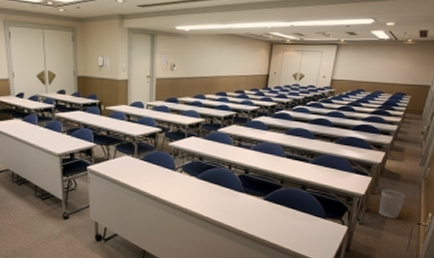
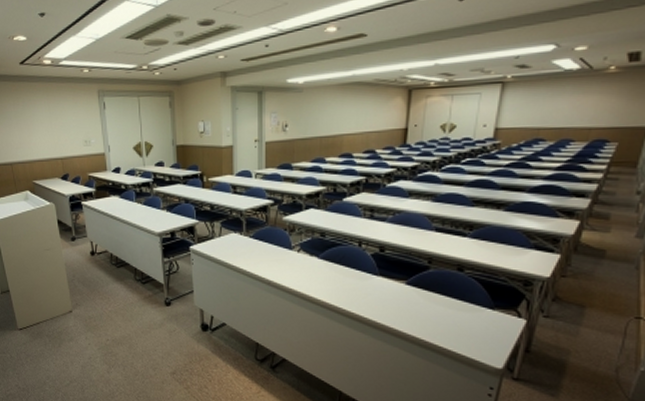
wastebasket: present [378,188,406,219] -> none [572,269,615,311]

